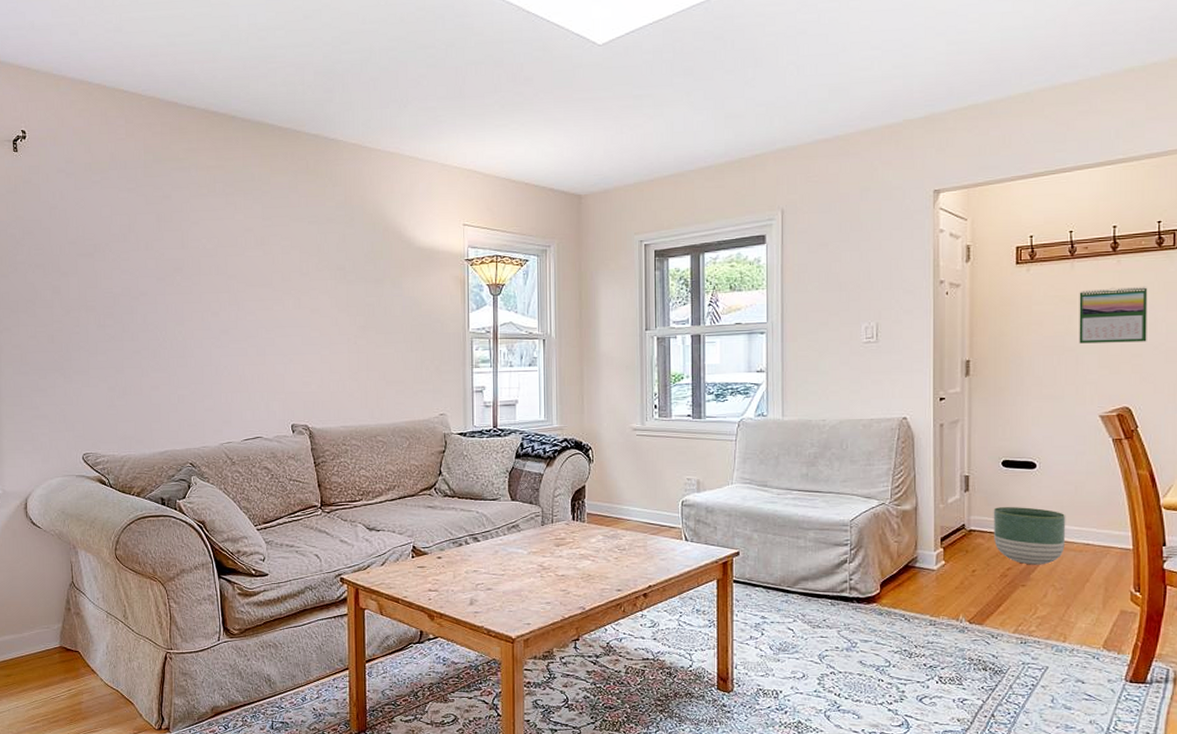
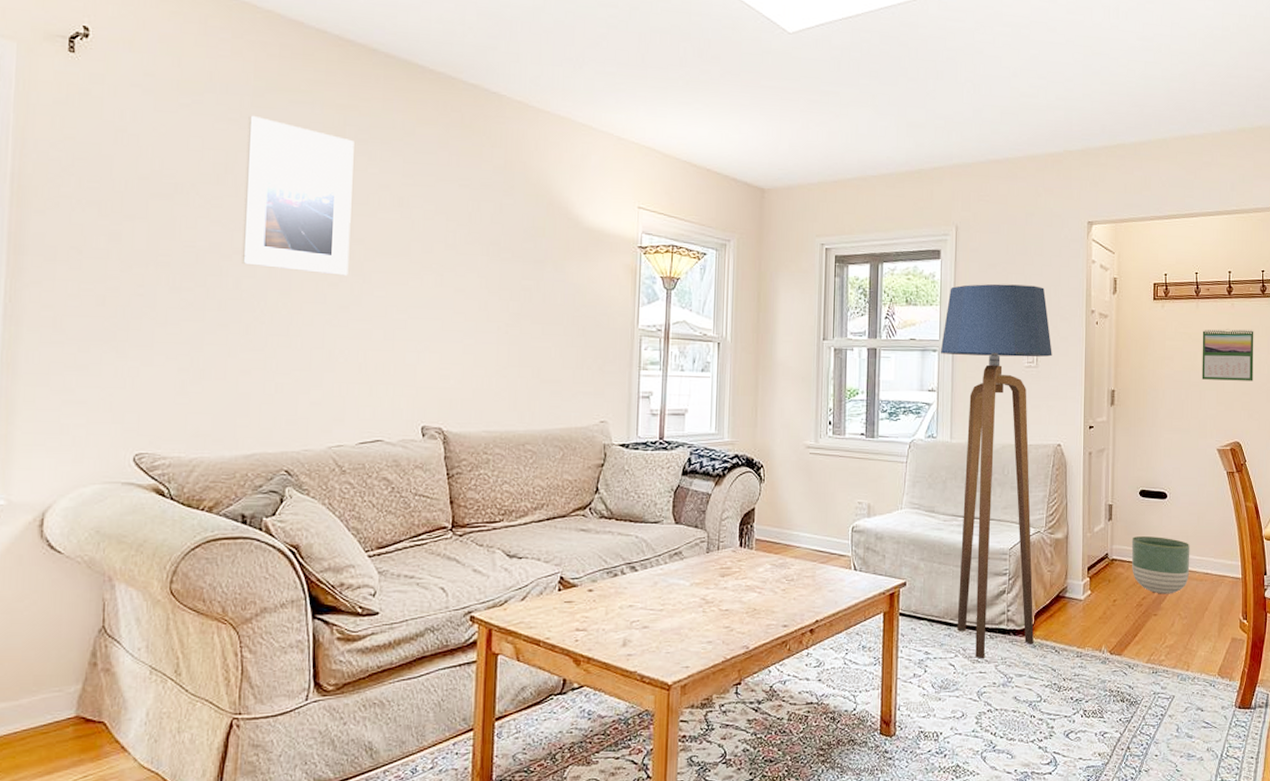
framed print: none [142,183,226,306] -> present [241,115,354,276]
floor lamp: none [768,261,895,625] -> present [940,284,1052,659]

